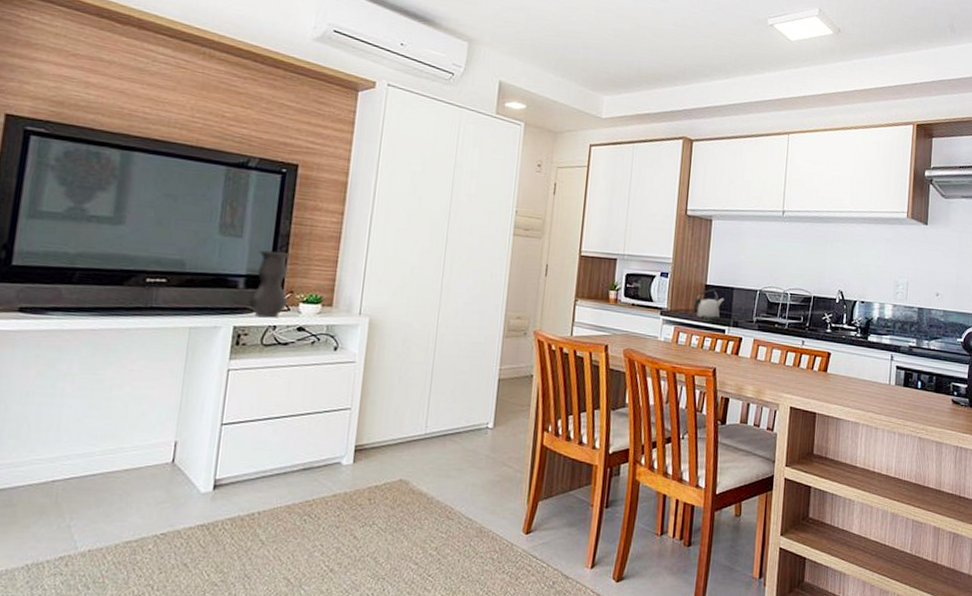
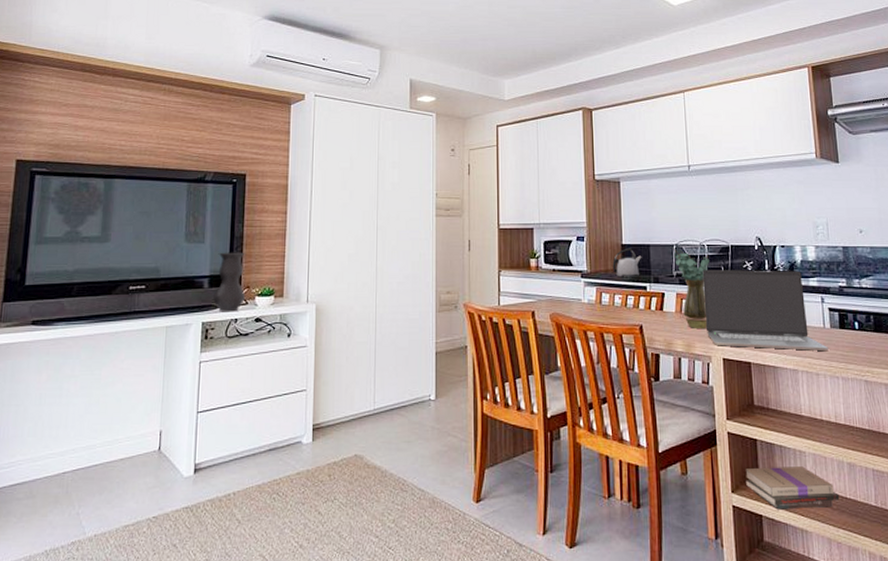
vase: none [755,293,791,376] -> present [673,247,709,328]
laptop: none [778,317,891,408] -> present [702,269,830,352]
books: none [795,513,879,554] -> present [745,466,839,510]

